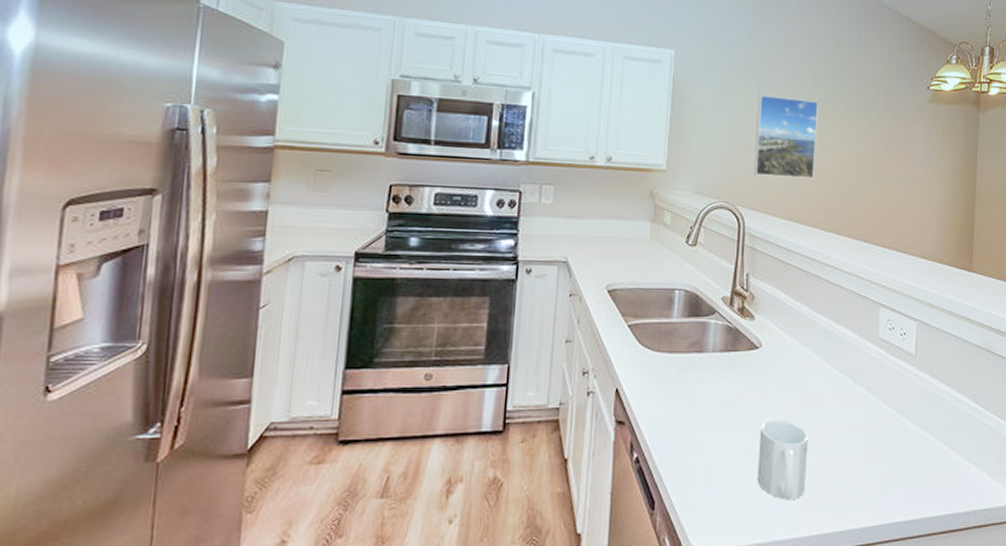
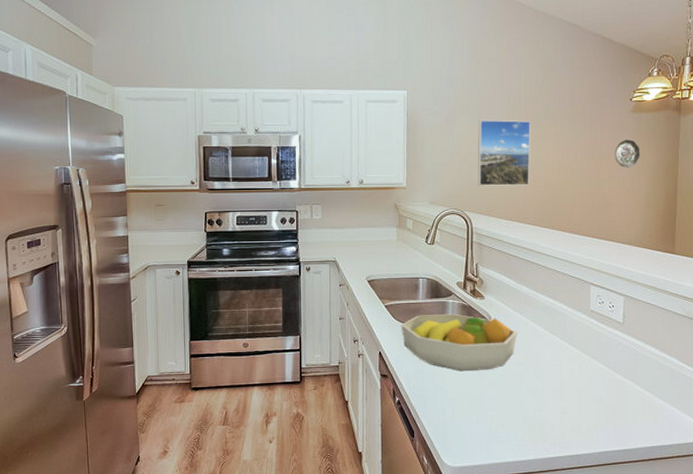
fruit bowl: none [647,338,793,417] -> present [401,313,517,372]
mug: present [757,419,808,499] -> none [492,373,532,432]
decorative plate: none [910,133,937,166] -> present [615,139,640,168]

